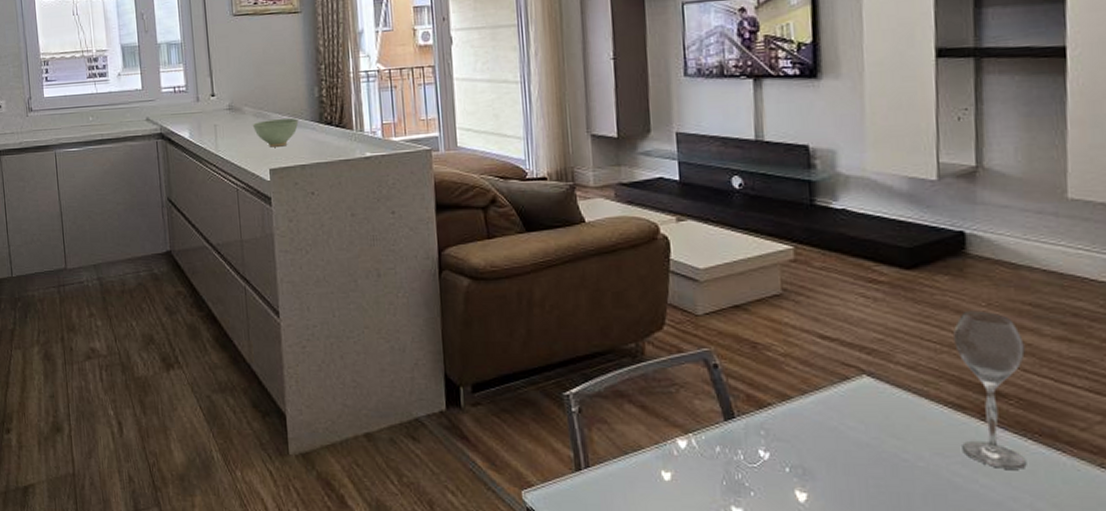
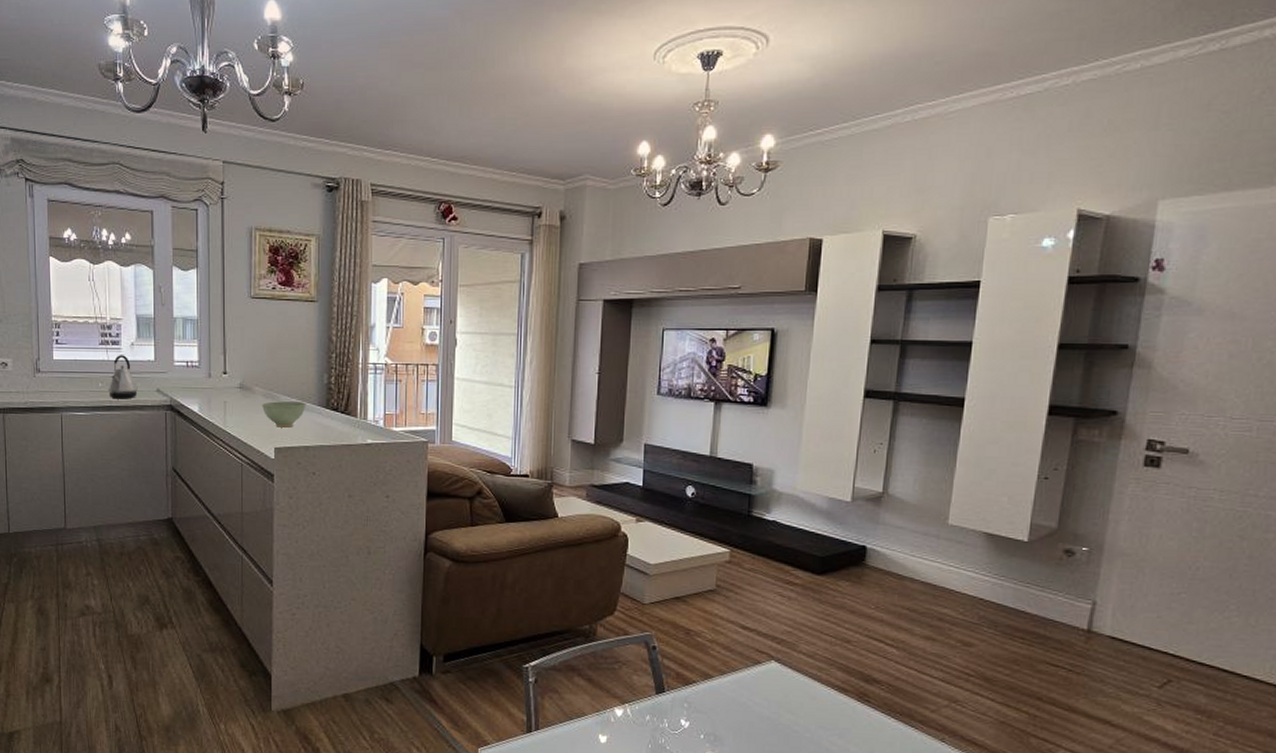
kettle: none [98,86,128,132] -> present [107,355,138,399]
wineglass: present [952,310,1027,469] -> none [841,611,899,741]

